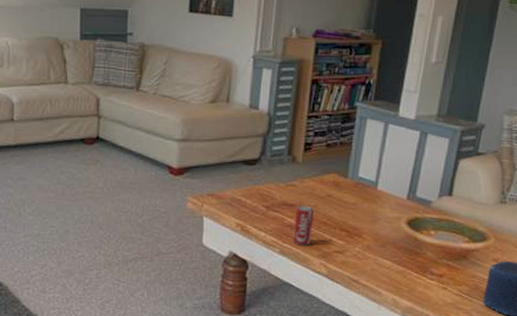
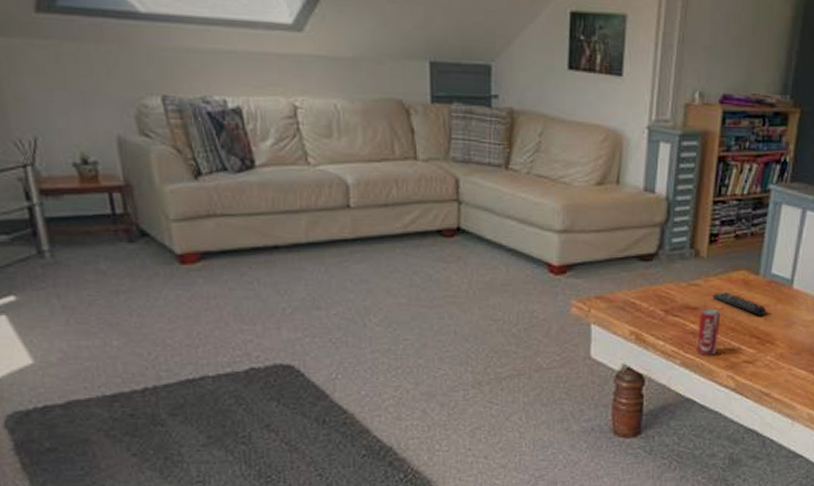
remote control: none [307,192,354,213] -> present [713,293,766,316]

